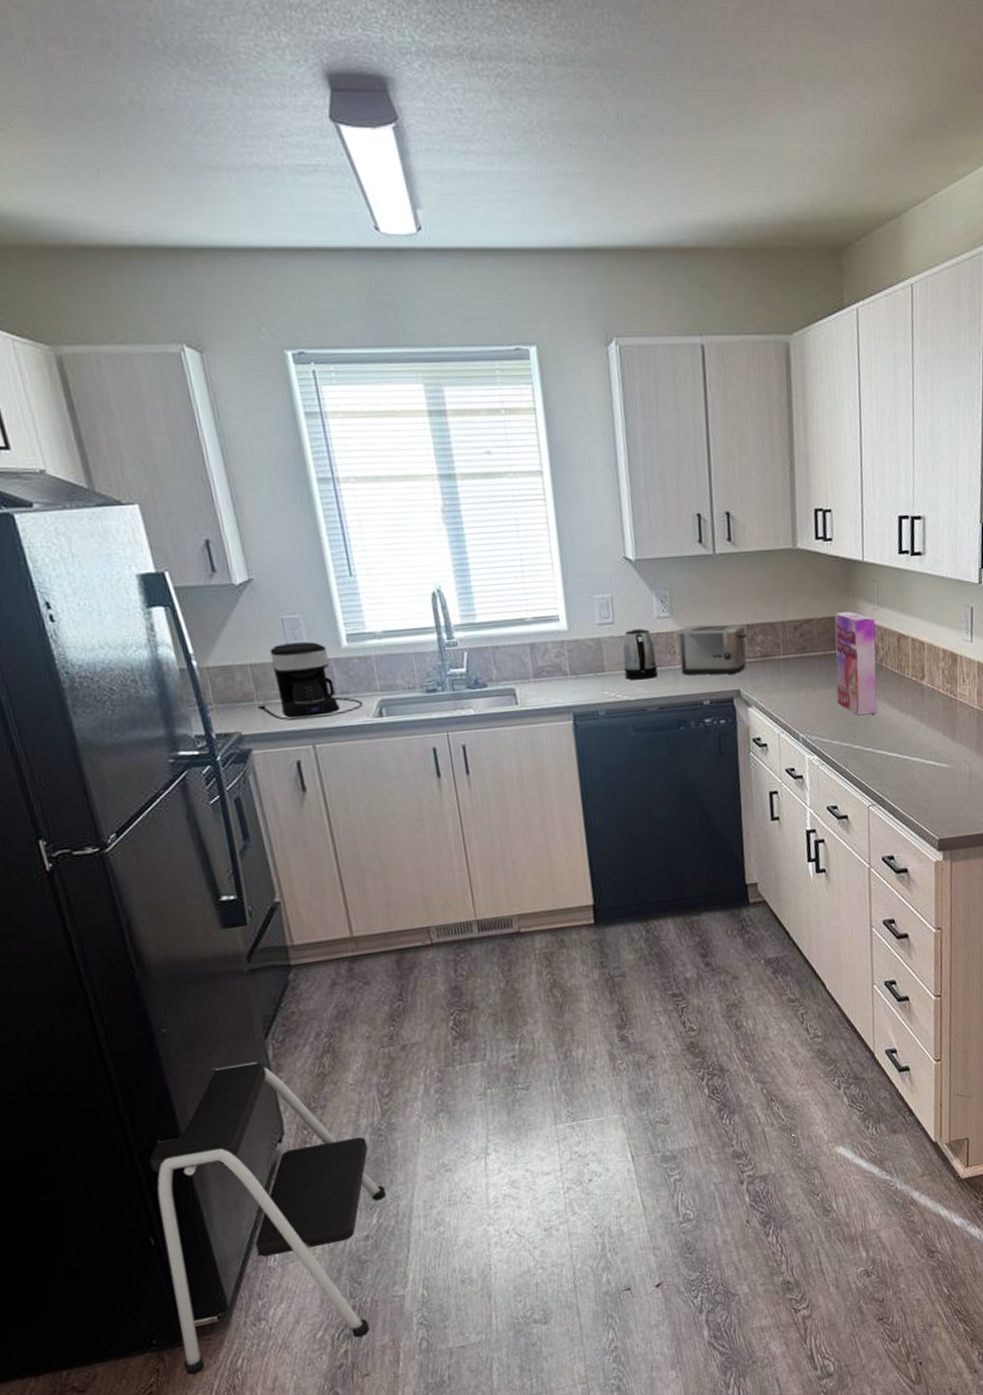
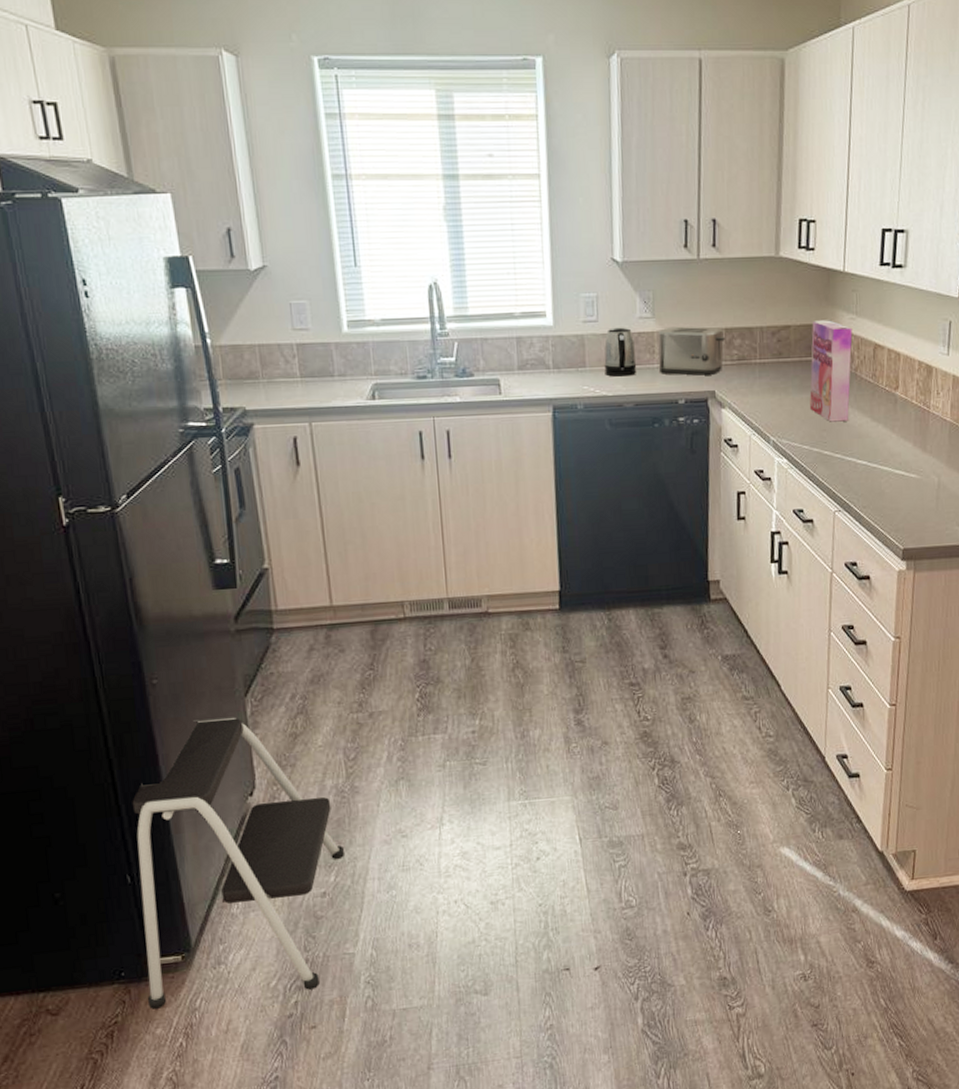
coffee maker: present [258,642,364,721] -> none [262,326,358,400]

